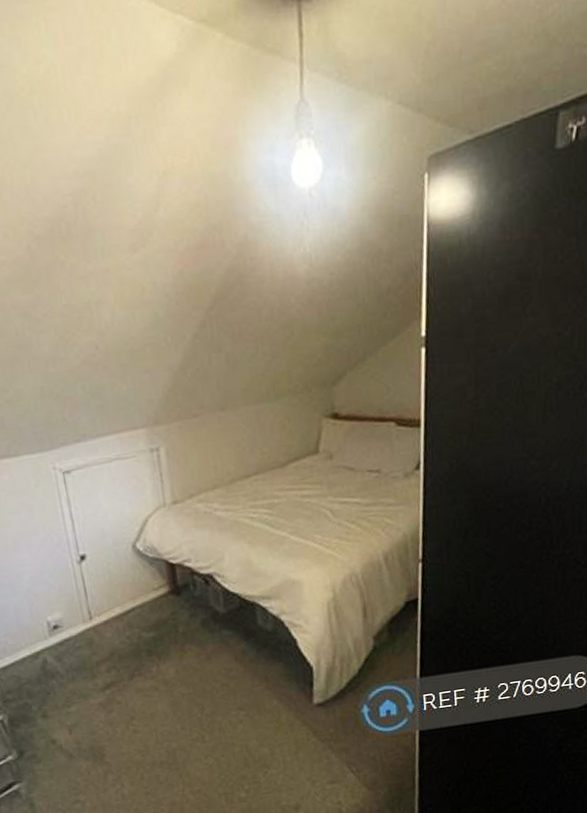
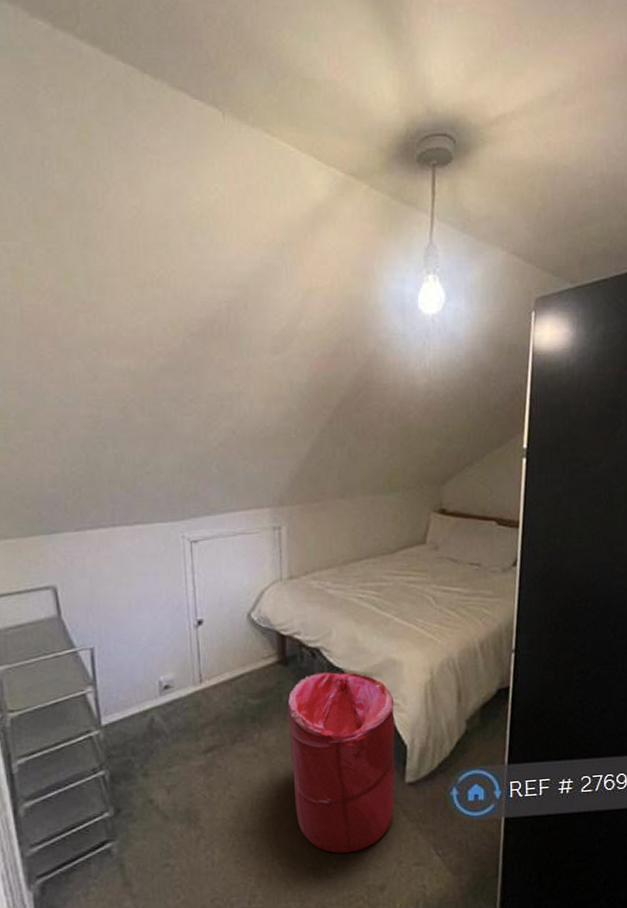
laundry hamper: none [183,596,304,778] -> present [287,672,395,854]

